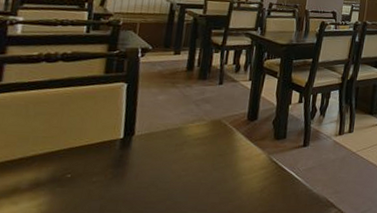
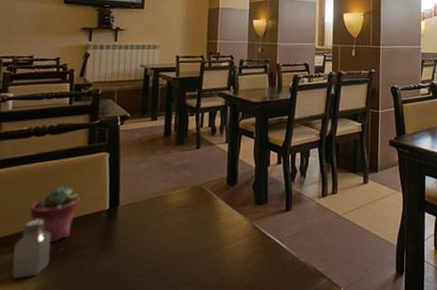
saltshaker: none [11,145,59,204] -> present [12,219,52,279]
potted succulent: none [35,113,93,169] -> present [30,186,81,243]

